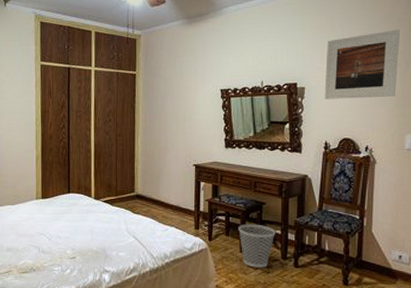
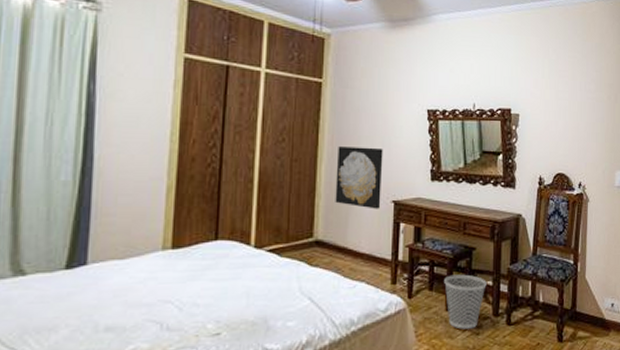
wall art: none [149,123,185,171] -> present [335,146,383,209]
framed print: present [324,29,400,99] -> none [539,60,609,131]

